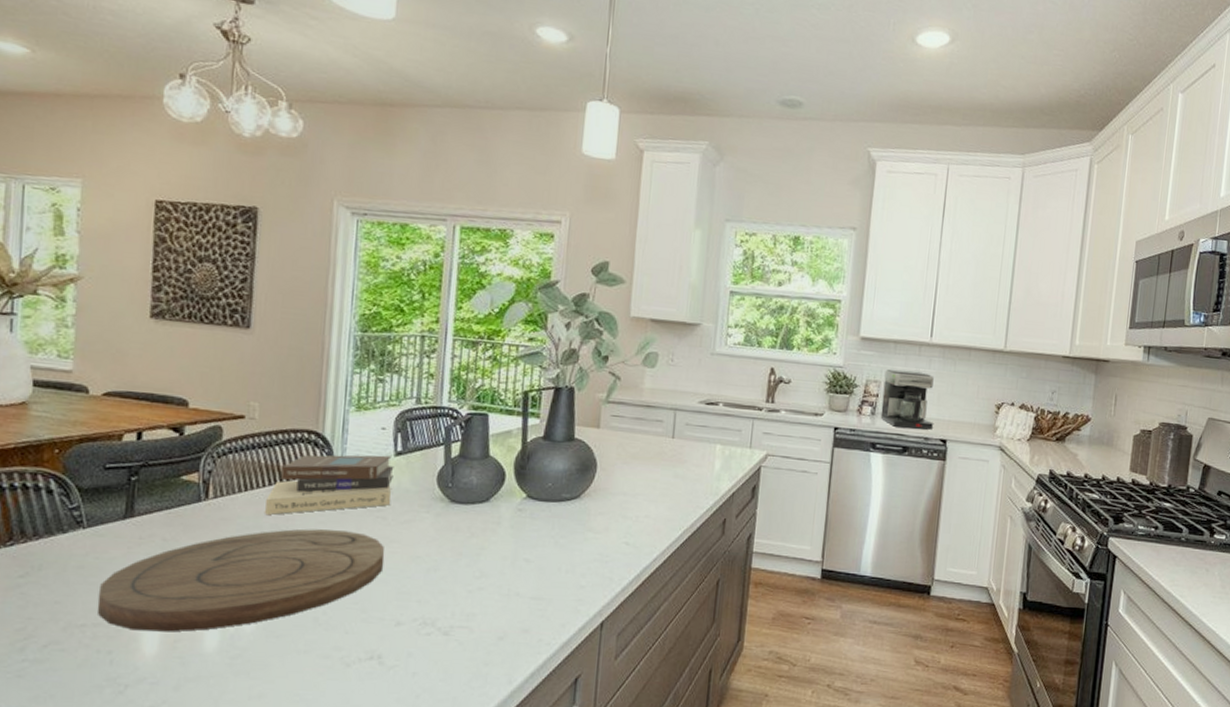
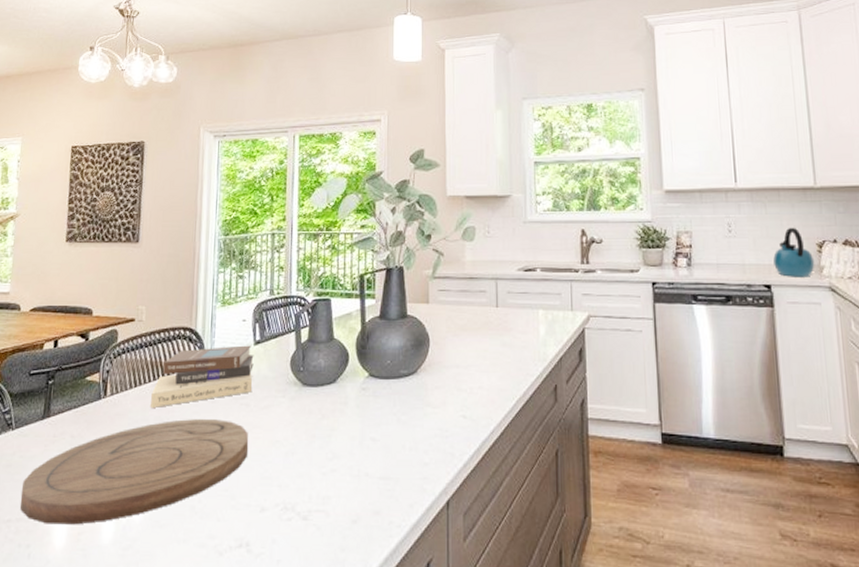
coffee maker: present [880,369,934,430] -> none [694,218,754,276]
kettle: none [953,386,991,436] -> present [773,227,815,277]

